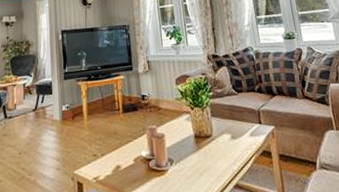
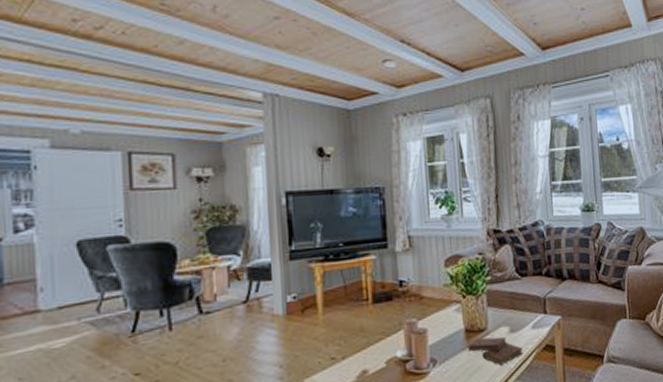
book: none [197,142,244,167] -> present [468,337,523,365]

